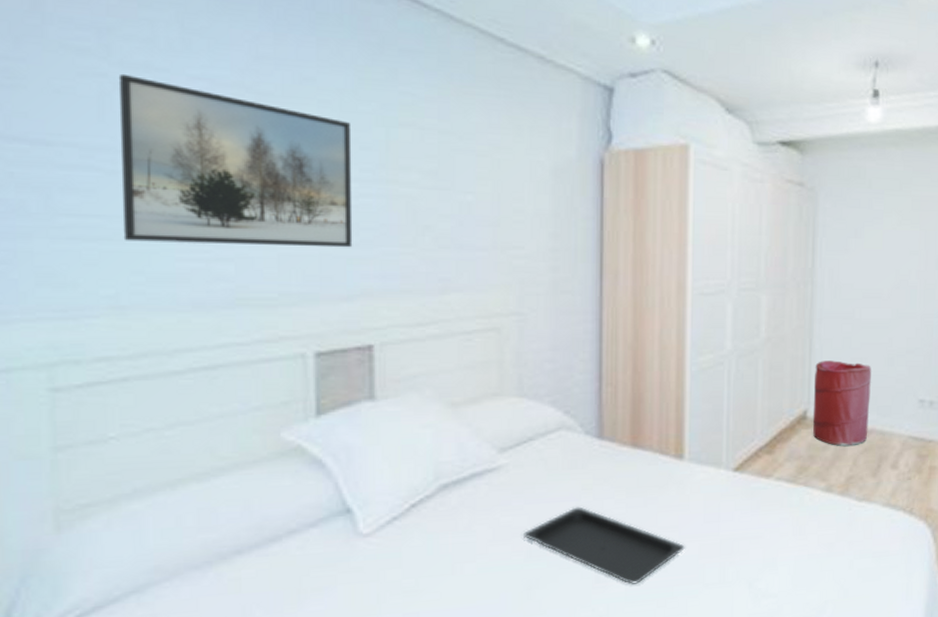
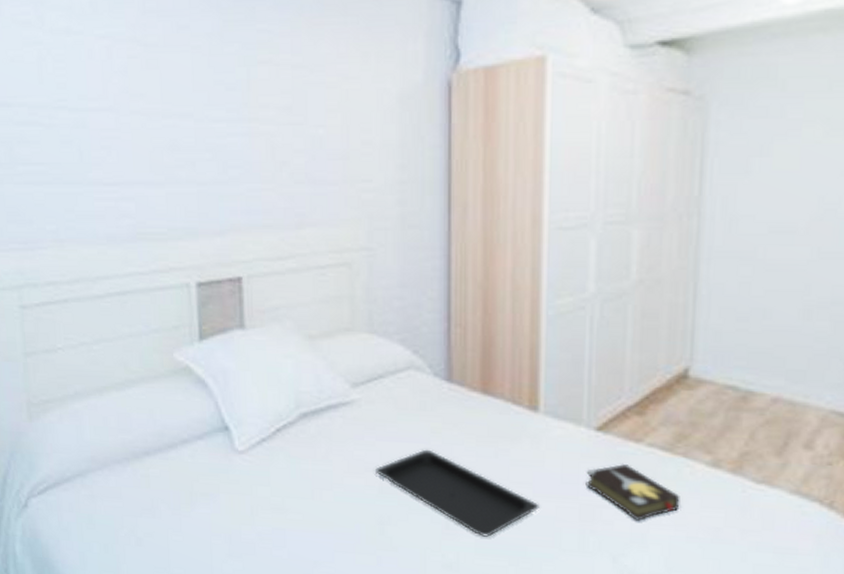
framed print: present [118,73,353,248] -> none [49,39,223,186]
hardback book: none [725,497,802,548] -> present [585,463,680,522]
laundry hamper: present [812,360,871,446] -> none [695,310,779,415]

